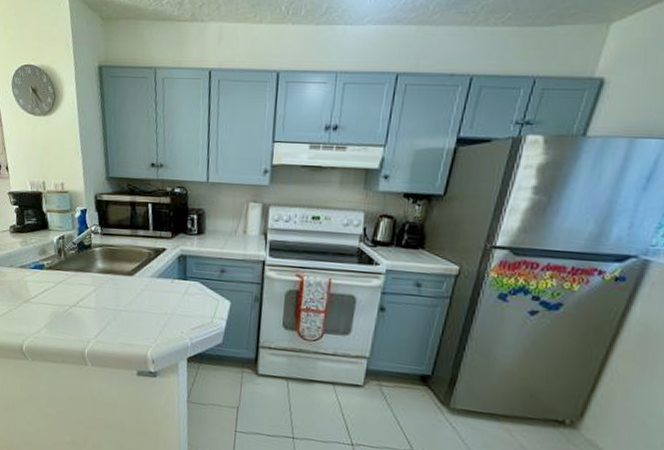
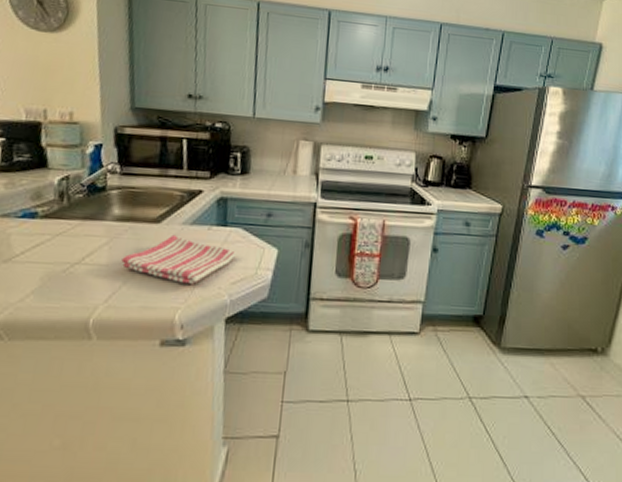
dish towel: none [105,285,196,328] -> present [121,234,237,284]

